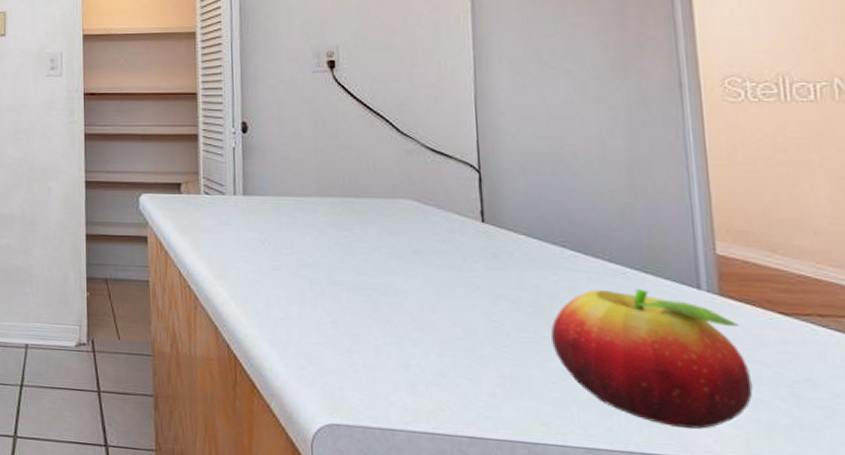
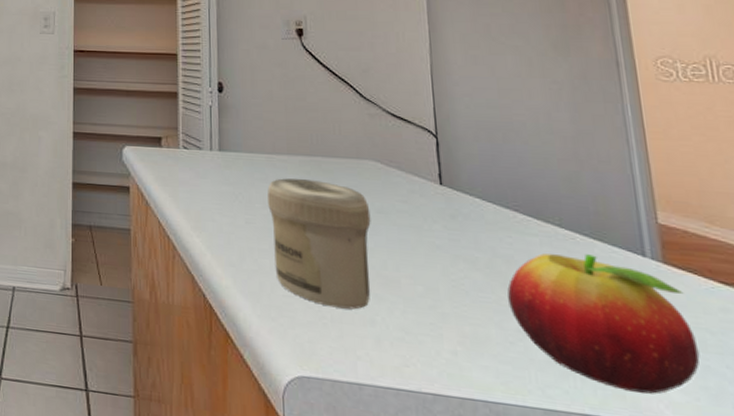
jar: none [296,221,407,355] -> present [267,178,371,310]

